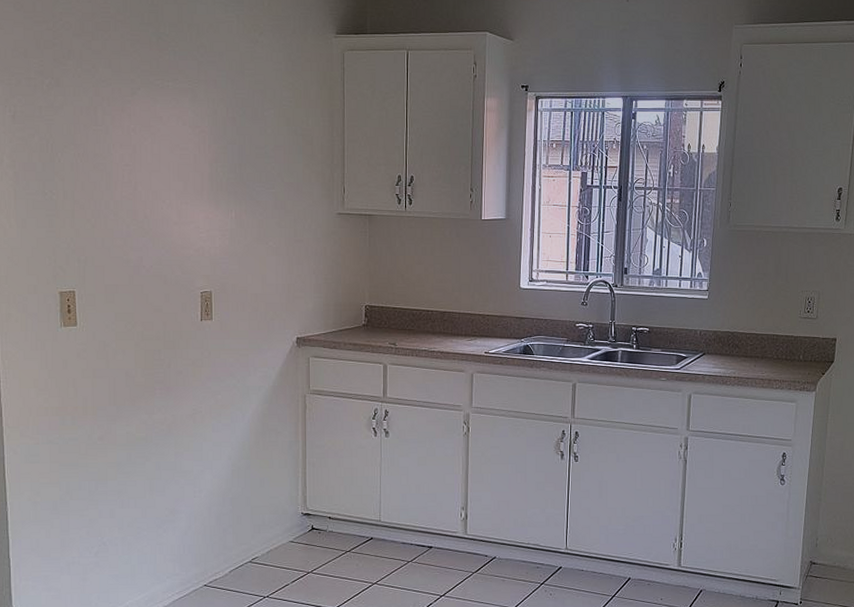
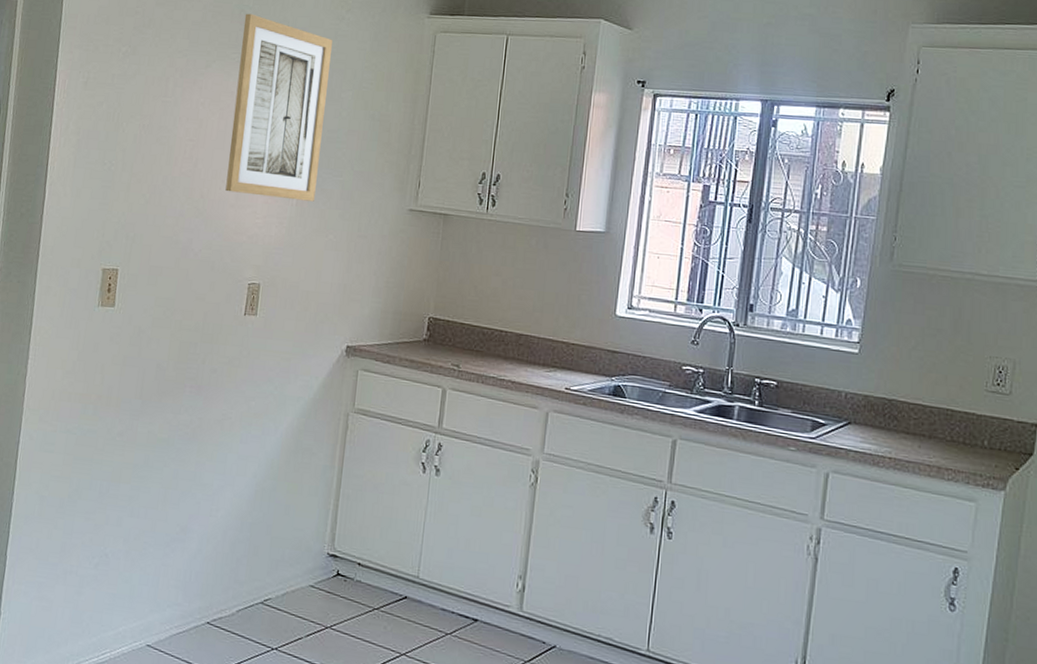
wall art: none [162,40,251,213] -> present [225,13,333,202]

